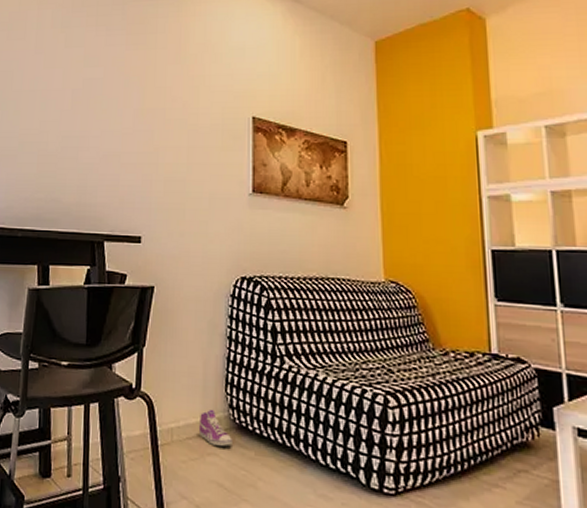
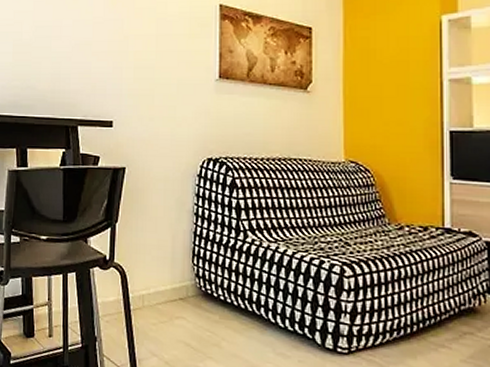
sneaker: present [198,409,232,447] -> none [167,278,199,311]

